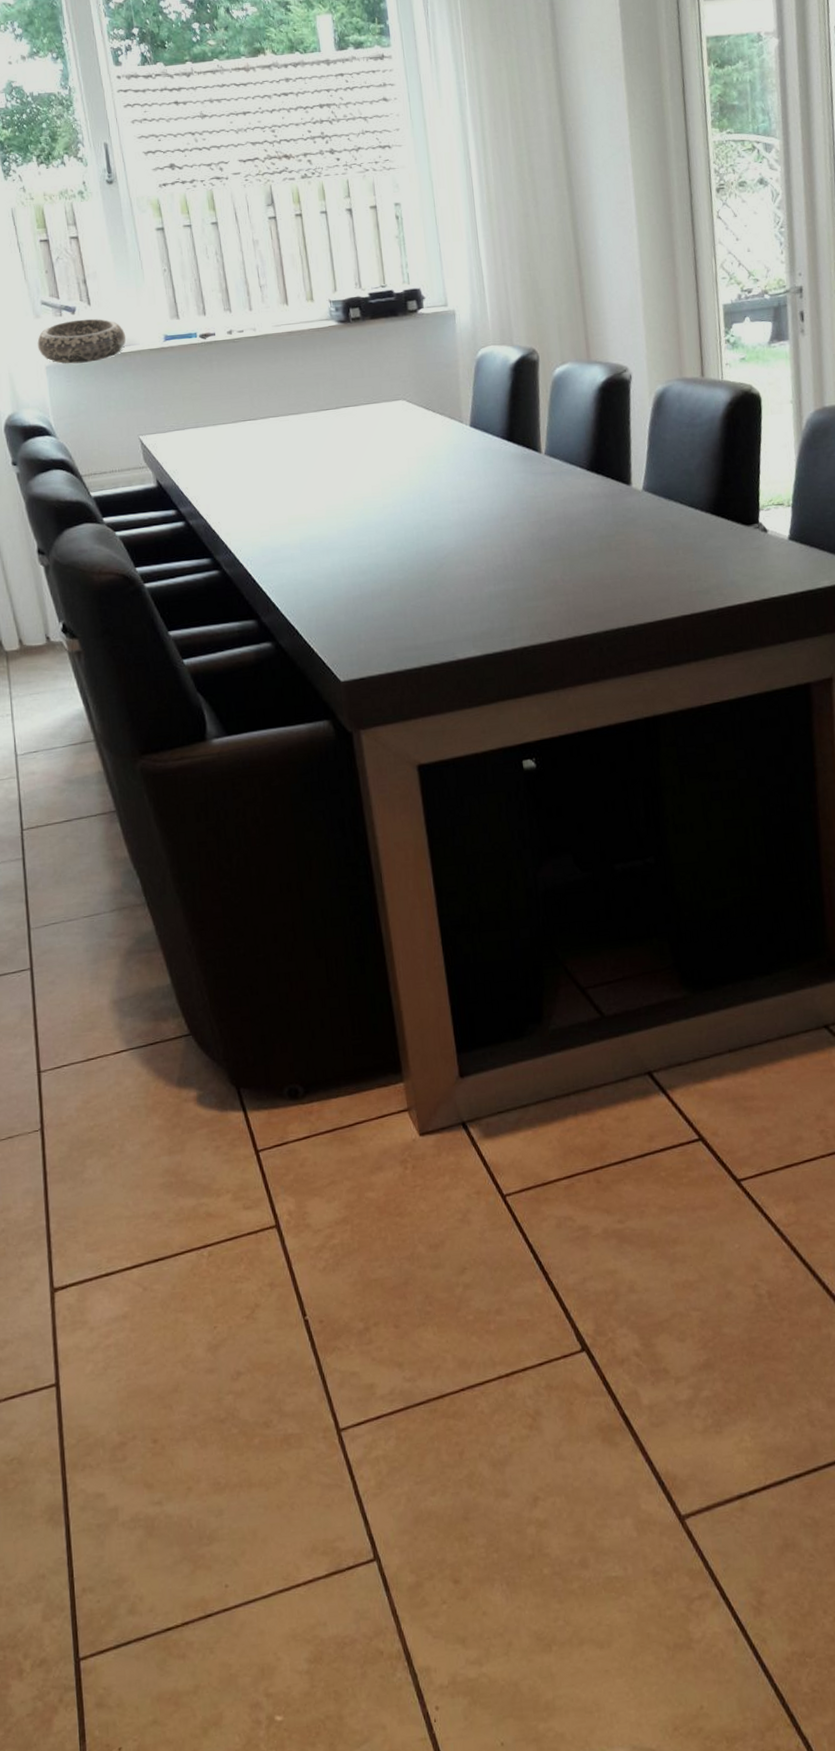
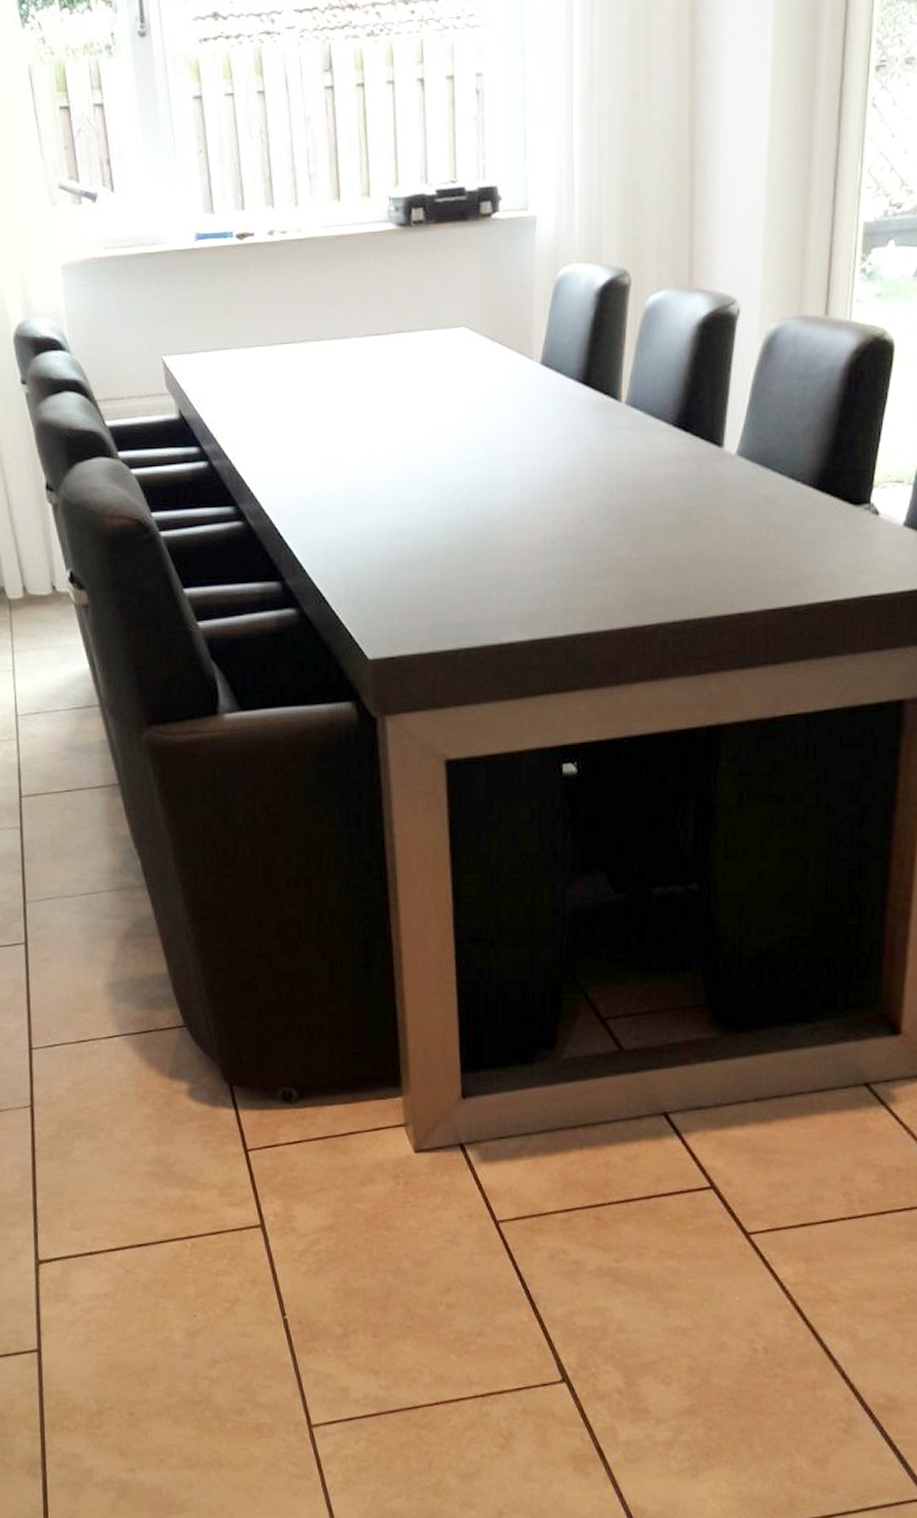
decorative bowl: present [37,319,127,364] -> none [53,209,153,264]

